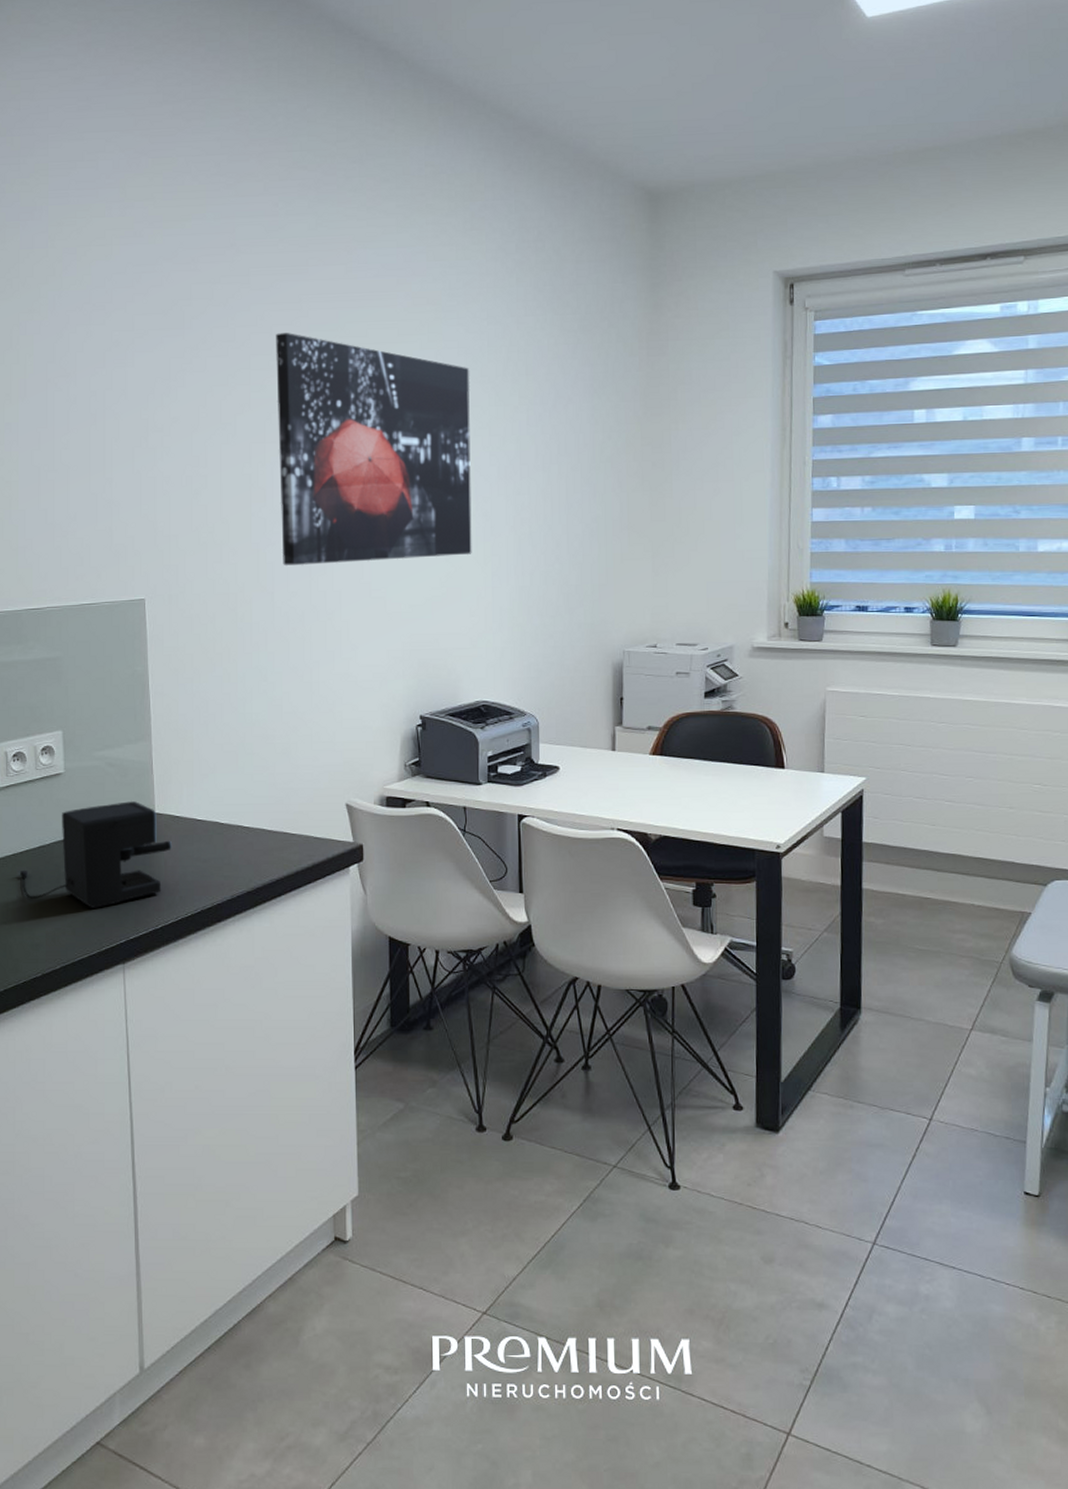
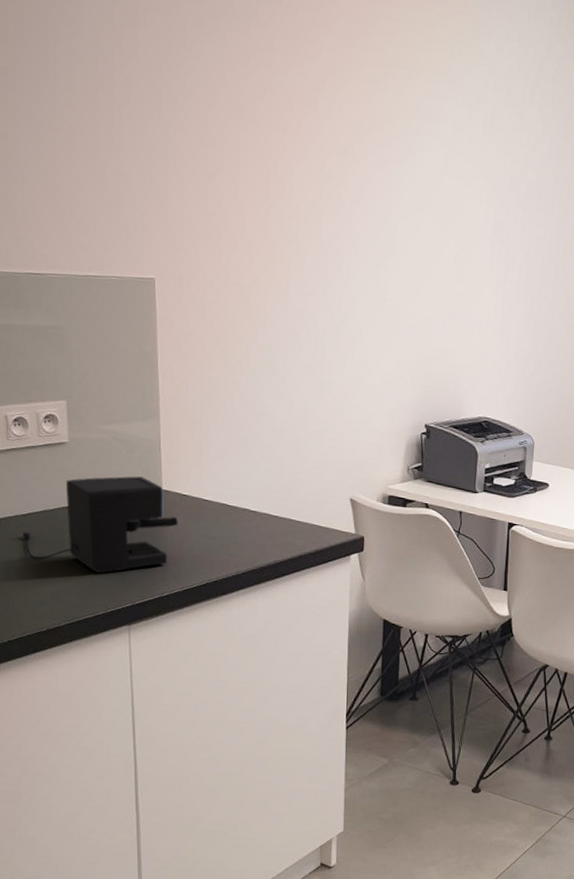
wall art: present [276,333,472,566] -> none [299,17,497,277]

